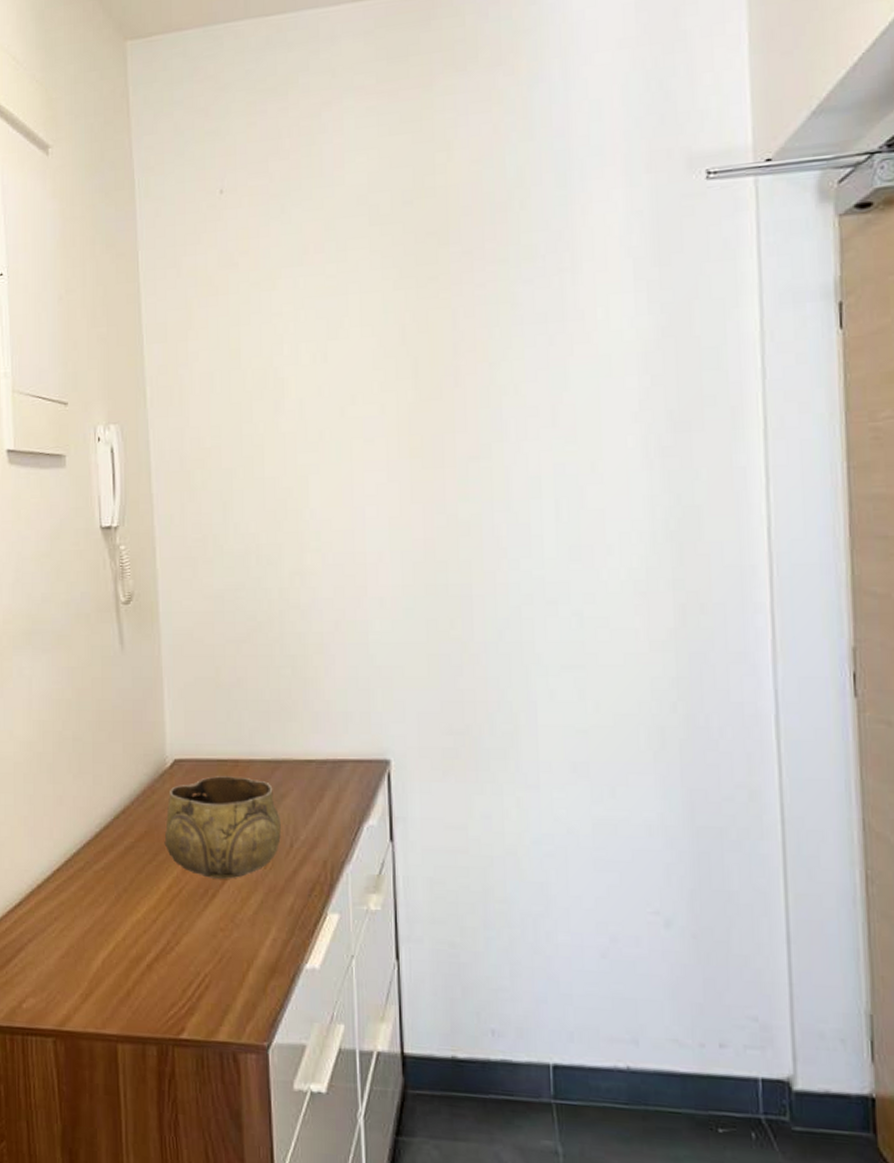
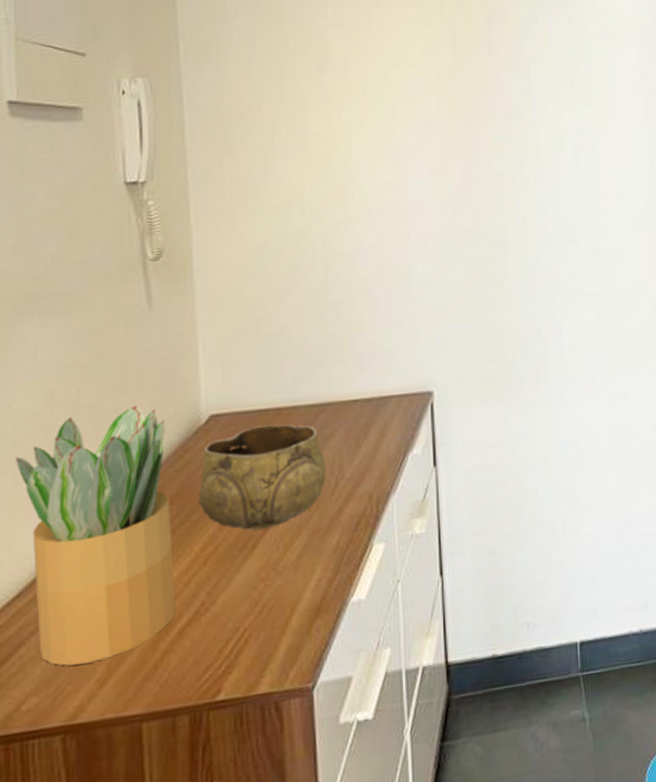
potted plant: none [16,742,145,978] -> present [16,405,175,666]

